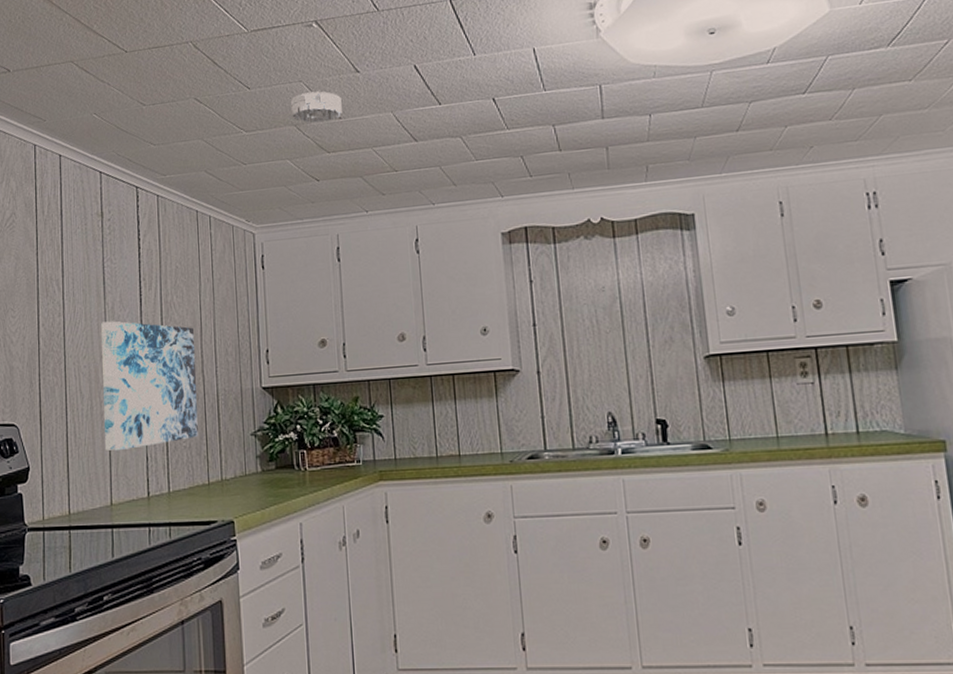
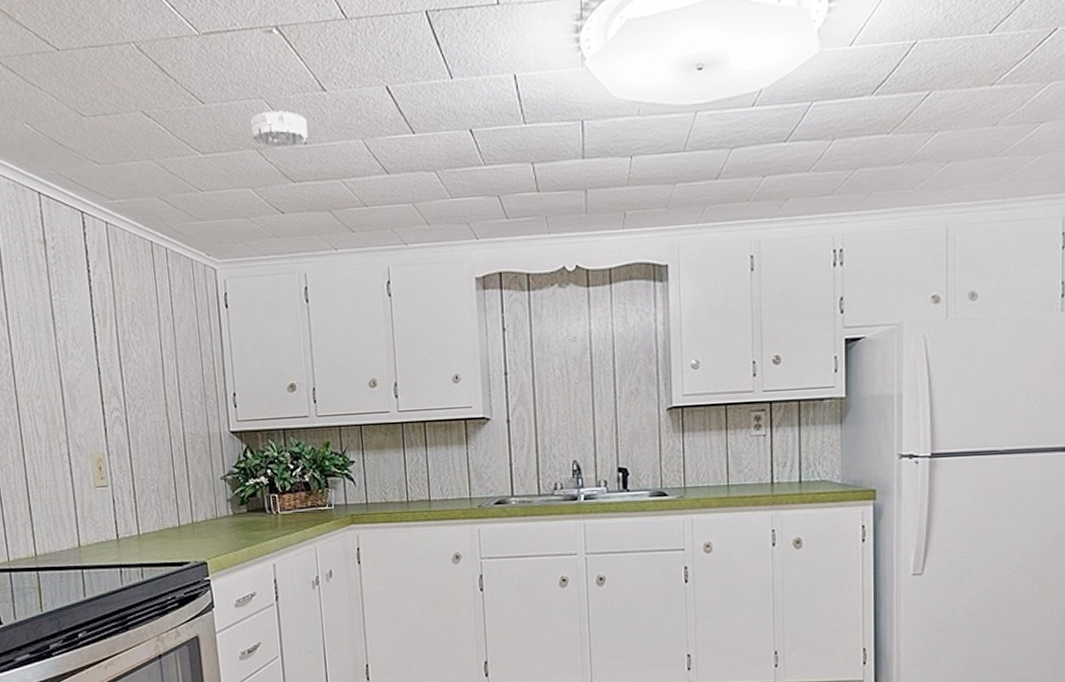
wall art: present [101,321,198,452] -> none [53,359,166,495]

